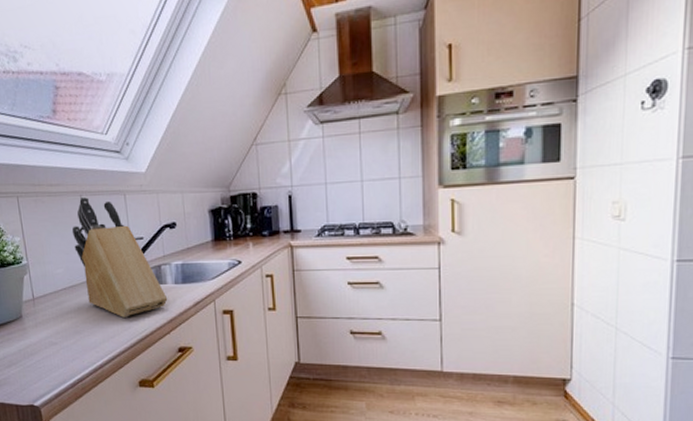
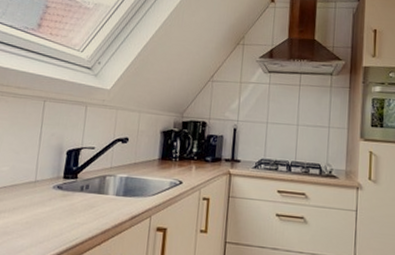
knife block: present [71,196,168,318] -> none [25,102,106,224]

